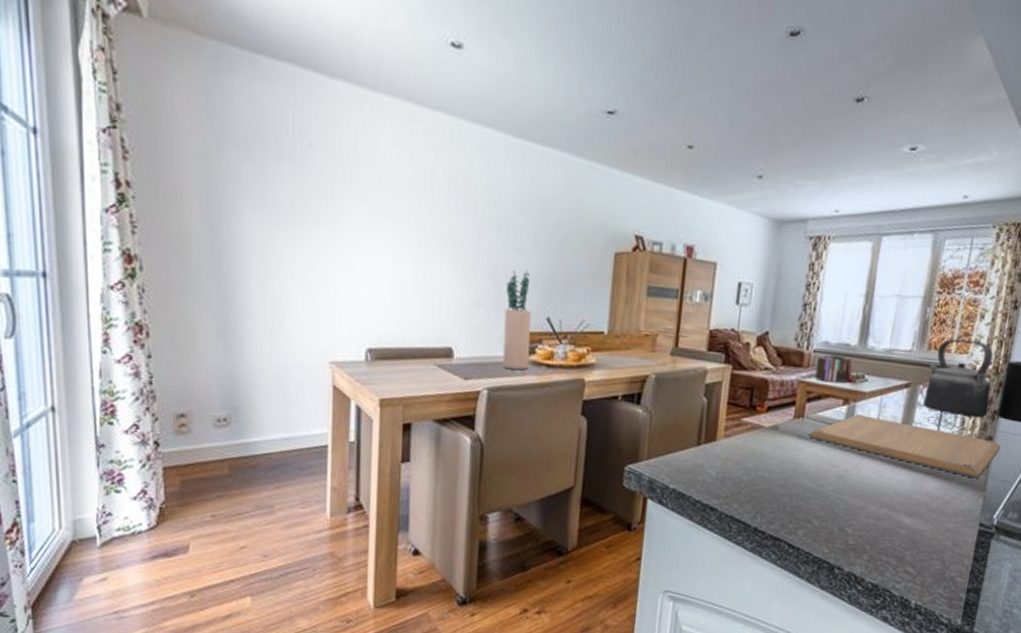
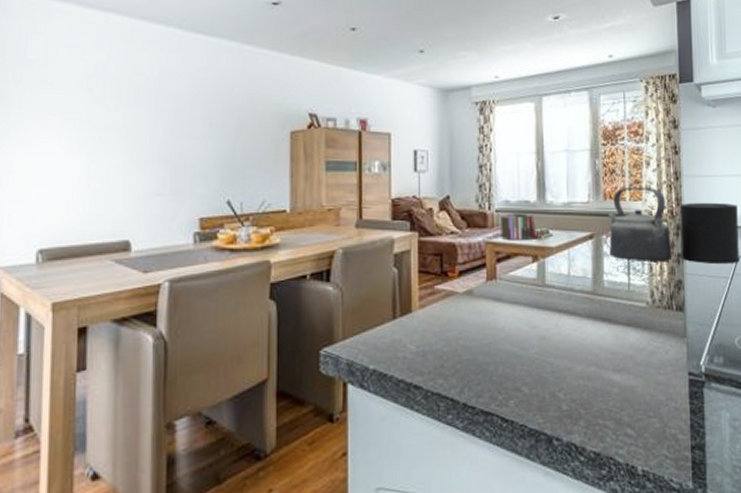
vase: present [502,270,531,371] -> none [182,155,212,258]
chopping board: present [807,415,1001,479] -> none [503,271,692,325]

